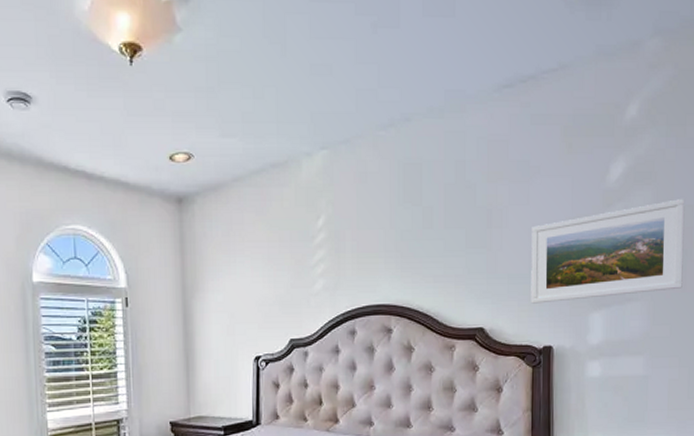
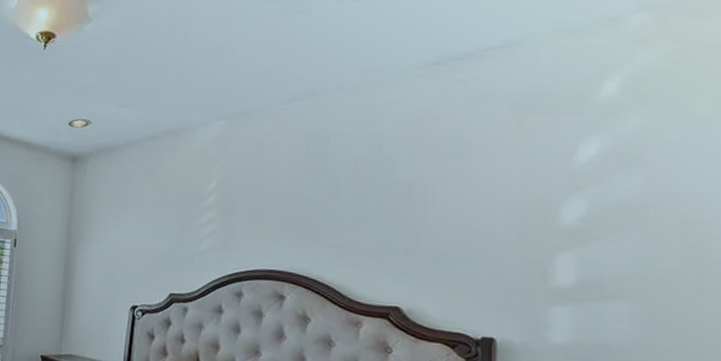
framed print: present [531,199,685,304] -> none [464,186,698,292]

